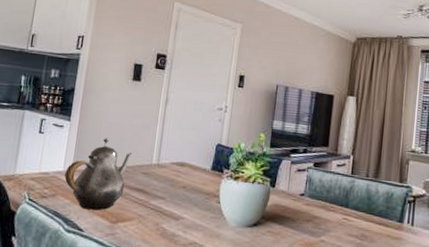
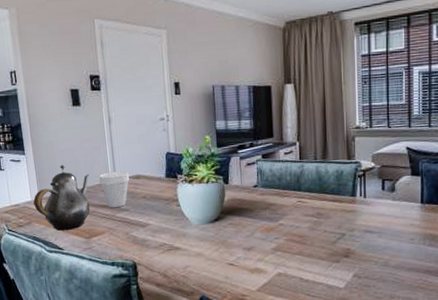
cup: none [140,154,175,194] -> present [99,171,130,208]

